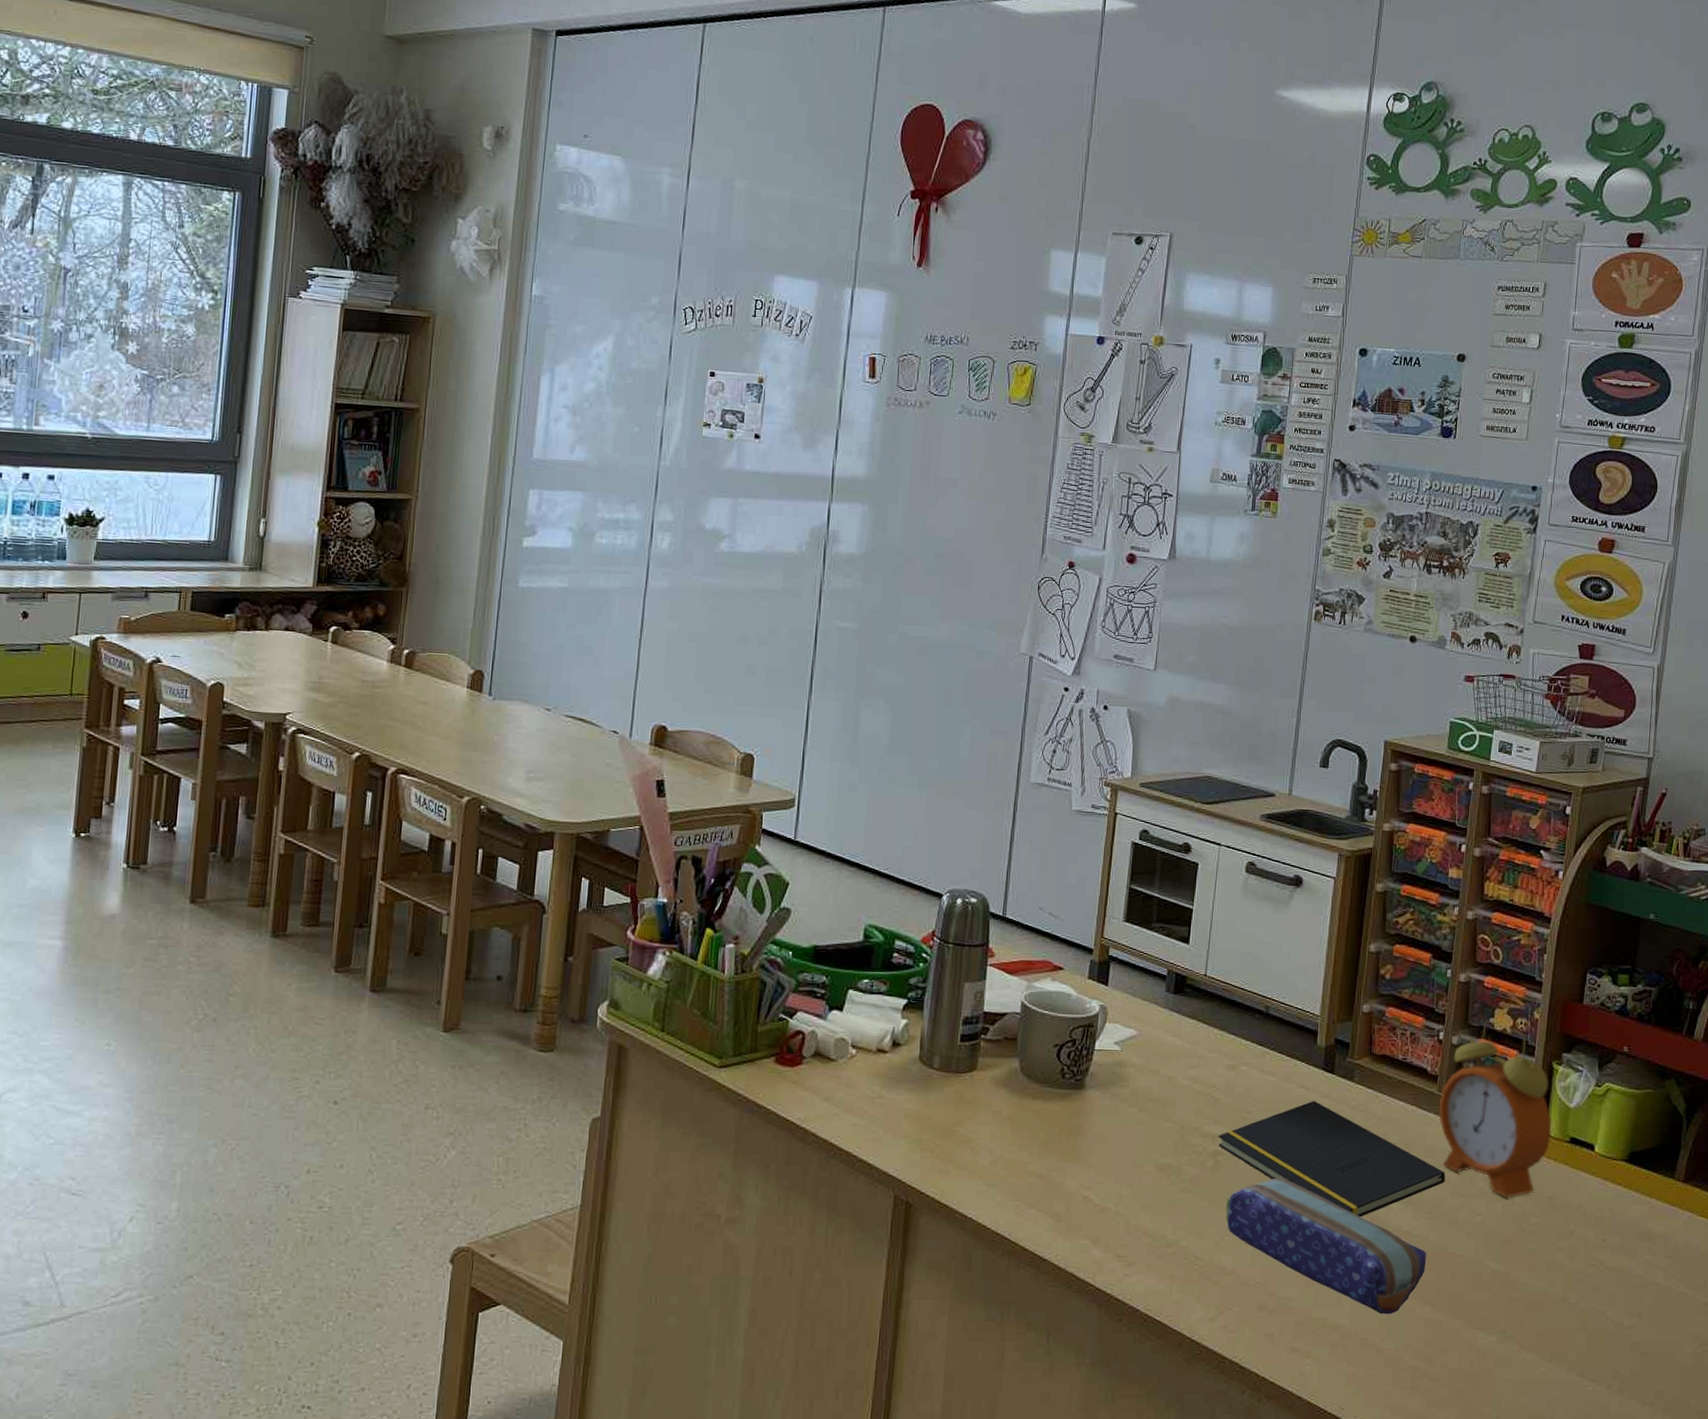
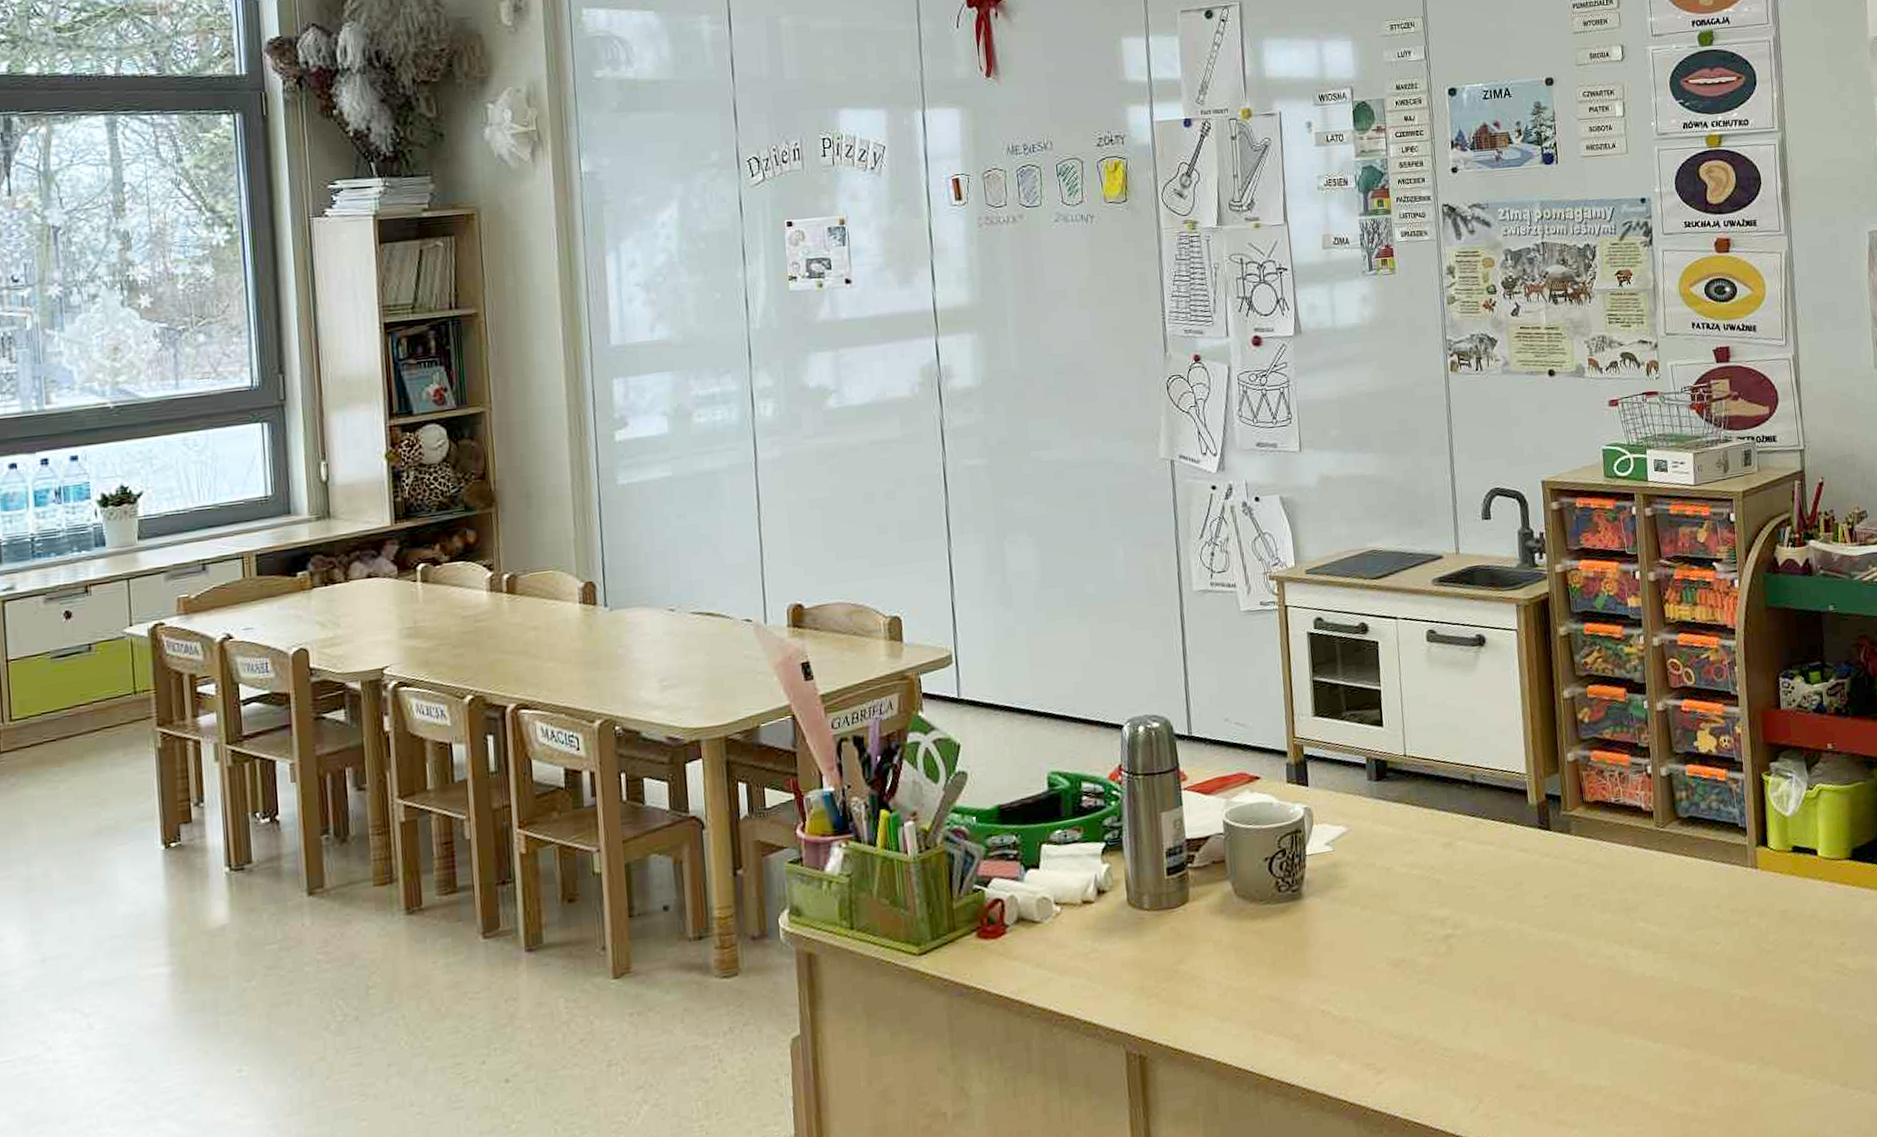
notepad: present [1218,1100,1445,1218] -> none [1446,861,1679,972]
pencil case: present [1225,1177,1426,1315] -> none [1466,948,1675,1067]
alarm clock: present [1438,1020,1553,1198] -> none [1658,743,1775,922]

